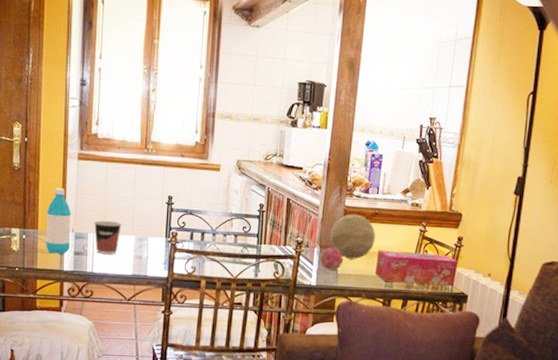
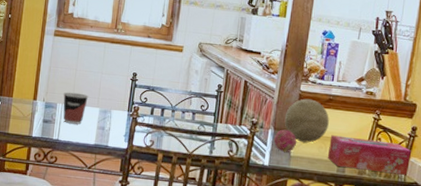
water bottle: present [45,188,72,254] -> none [18,60,44,121]

